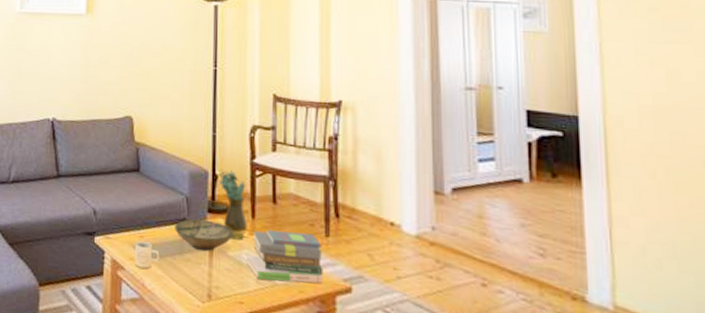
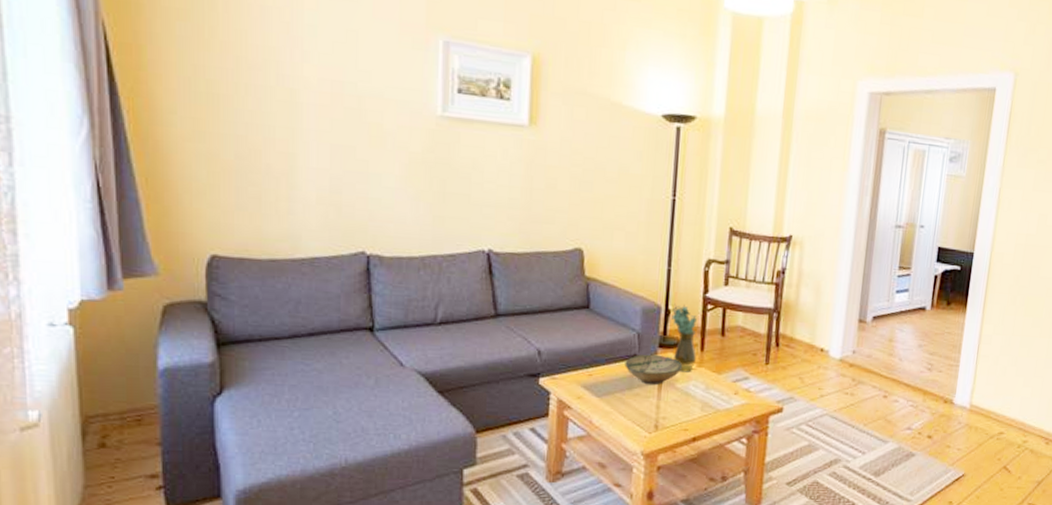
mug: present [134,241,160,269] -> none [581,380,609,406]
books: present [246,230,323,284] -> none [693,361,762,408]

